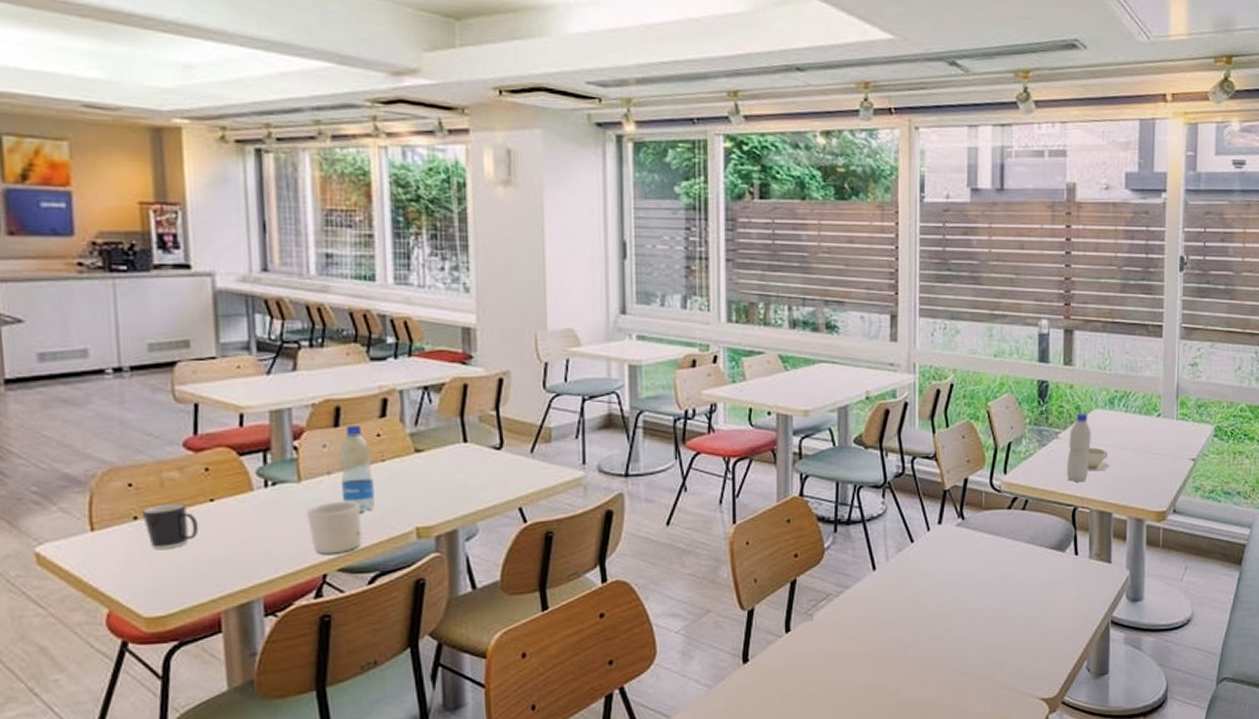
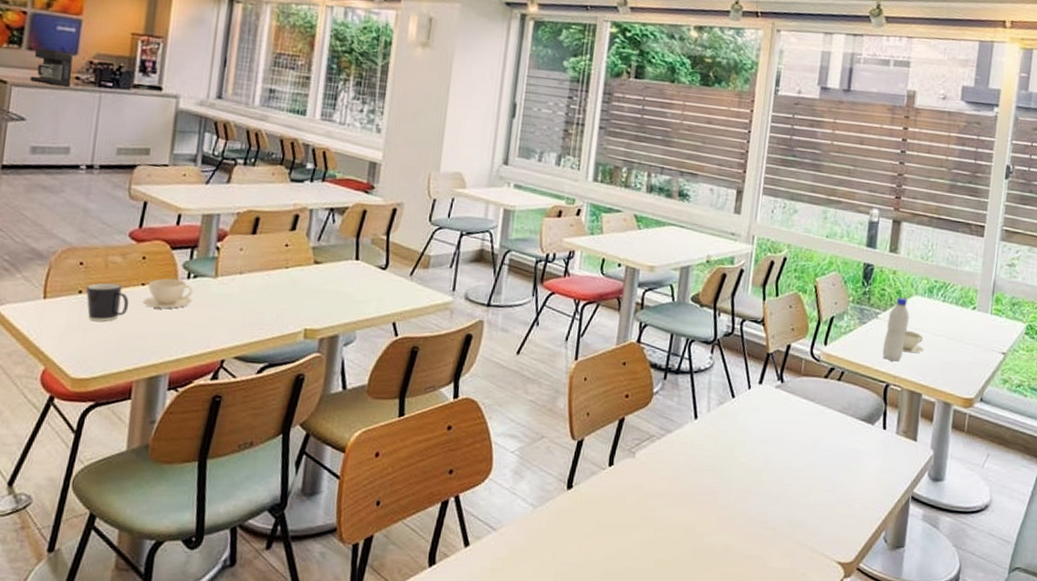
coffee maker: none [17,232,73,278] -> present [29,48,73,88]
teacup: none [215,489,276,526] -> present [143,278,194,309]
mug: present [307,501,363,554] -> none [217,298,261,344]
bottle: present [339,426,375,513] -> none [248,234,279,310]

